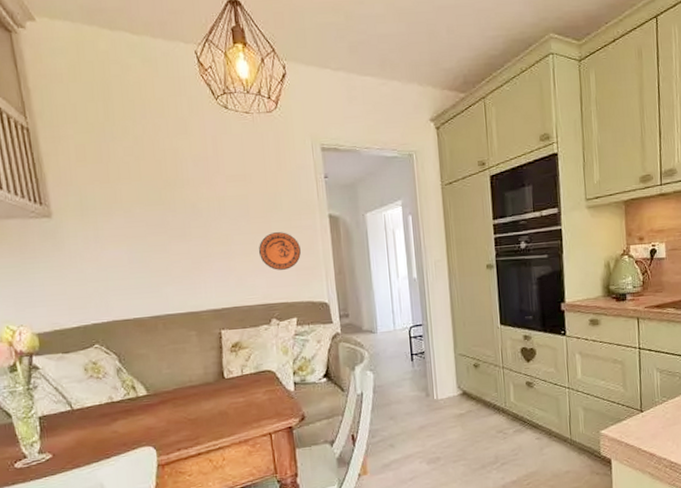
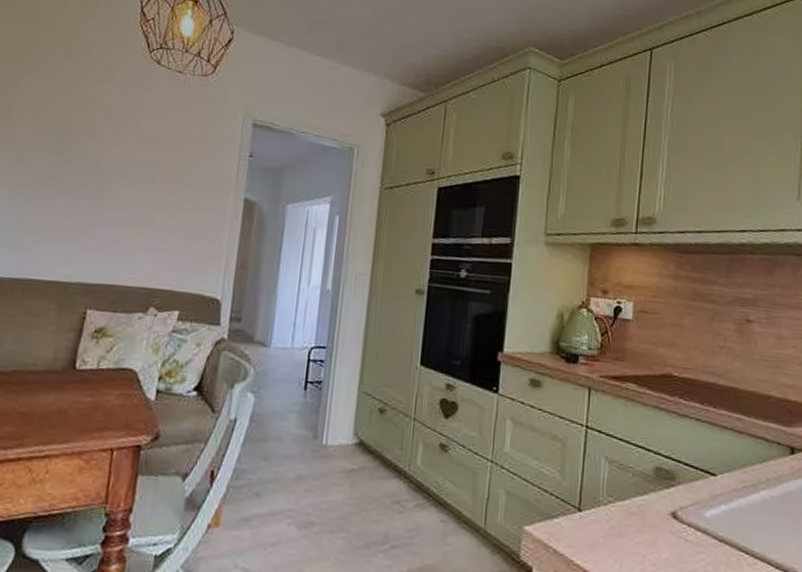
decorative plate: present [258,232,301,270] -> none [153,207,204,252]

